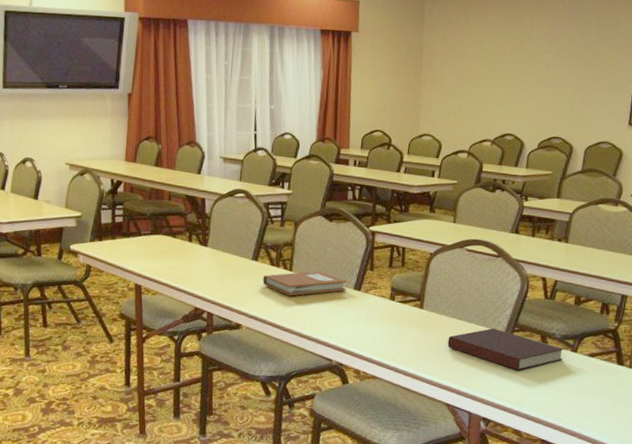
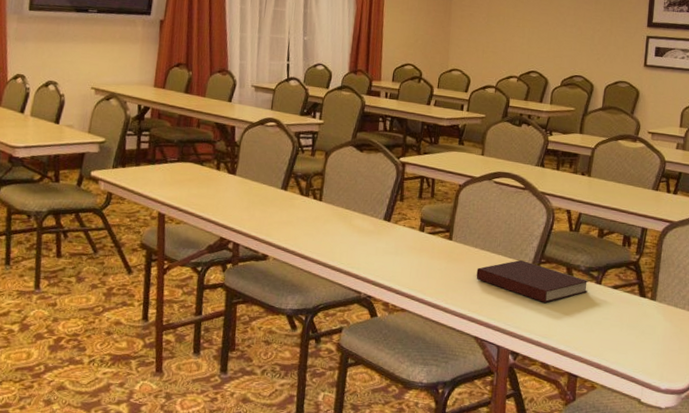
notebook: present [262,271,347,296] -> none [291,201,377,227]

